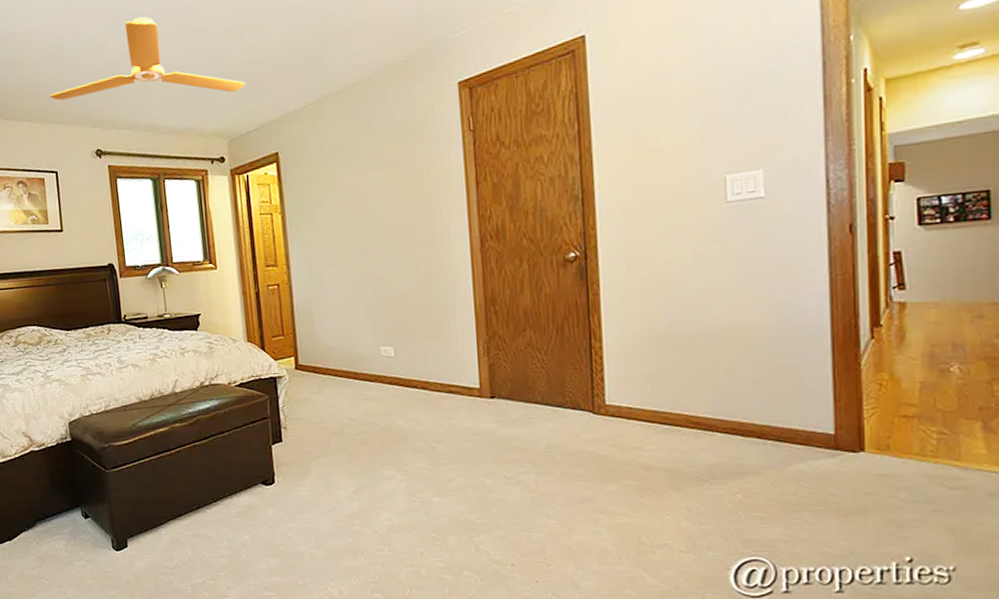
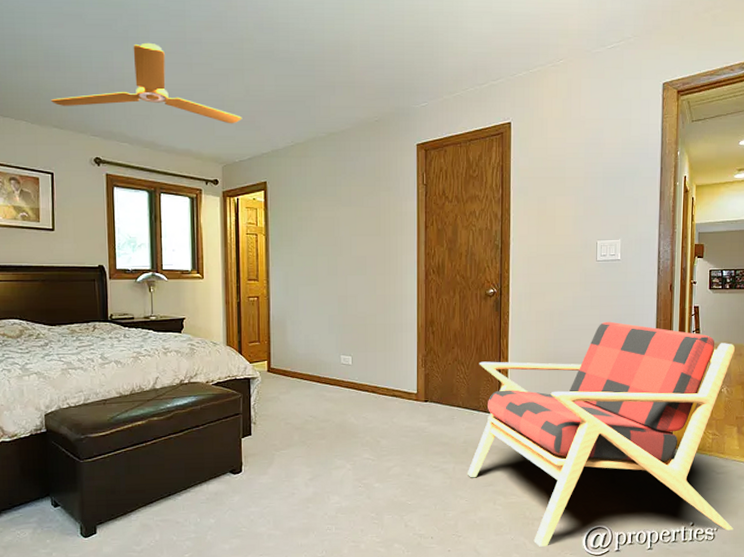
armchair: none [554,282,984,582] -> present [467,321,736,547]

